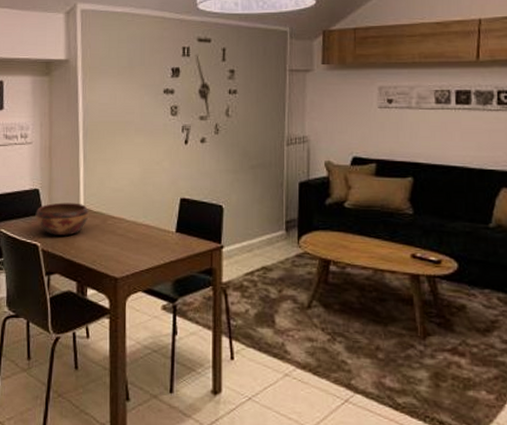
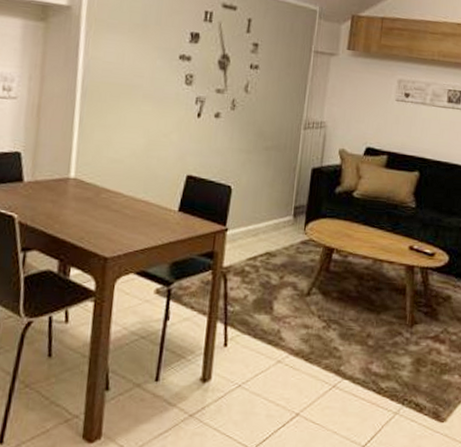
decorative bowl: present [35,202,89,236] -> none [13,169,81,208]

